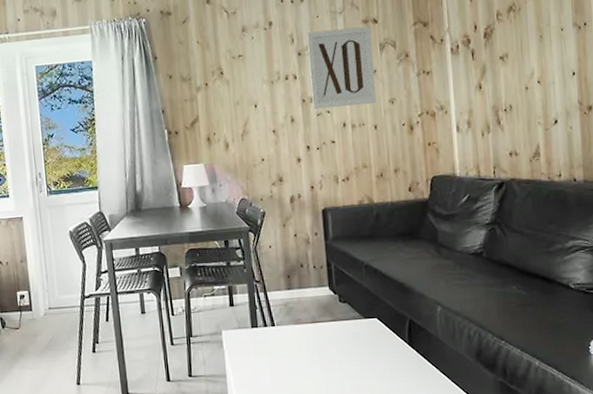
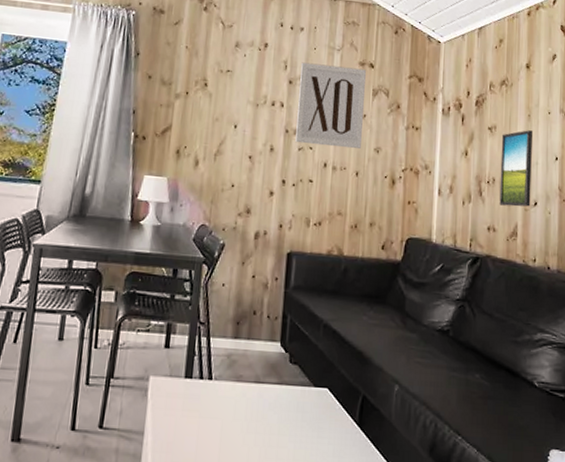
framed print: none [514,51,551,130] -> present [499,130,532,207]

